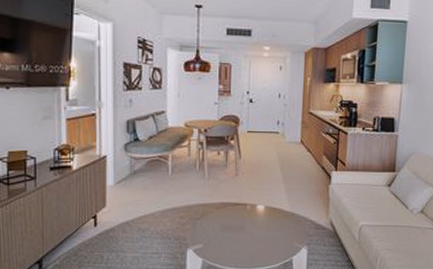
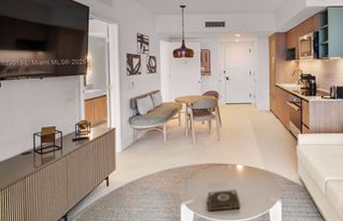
book: none [218,234,259,259] -> present [206,190,241,212]

